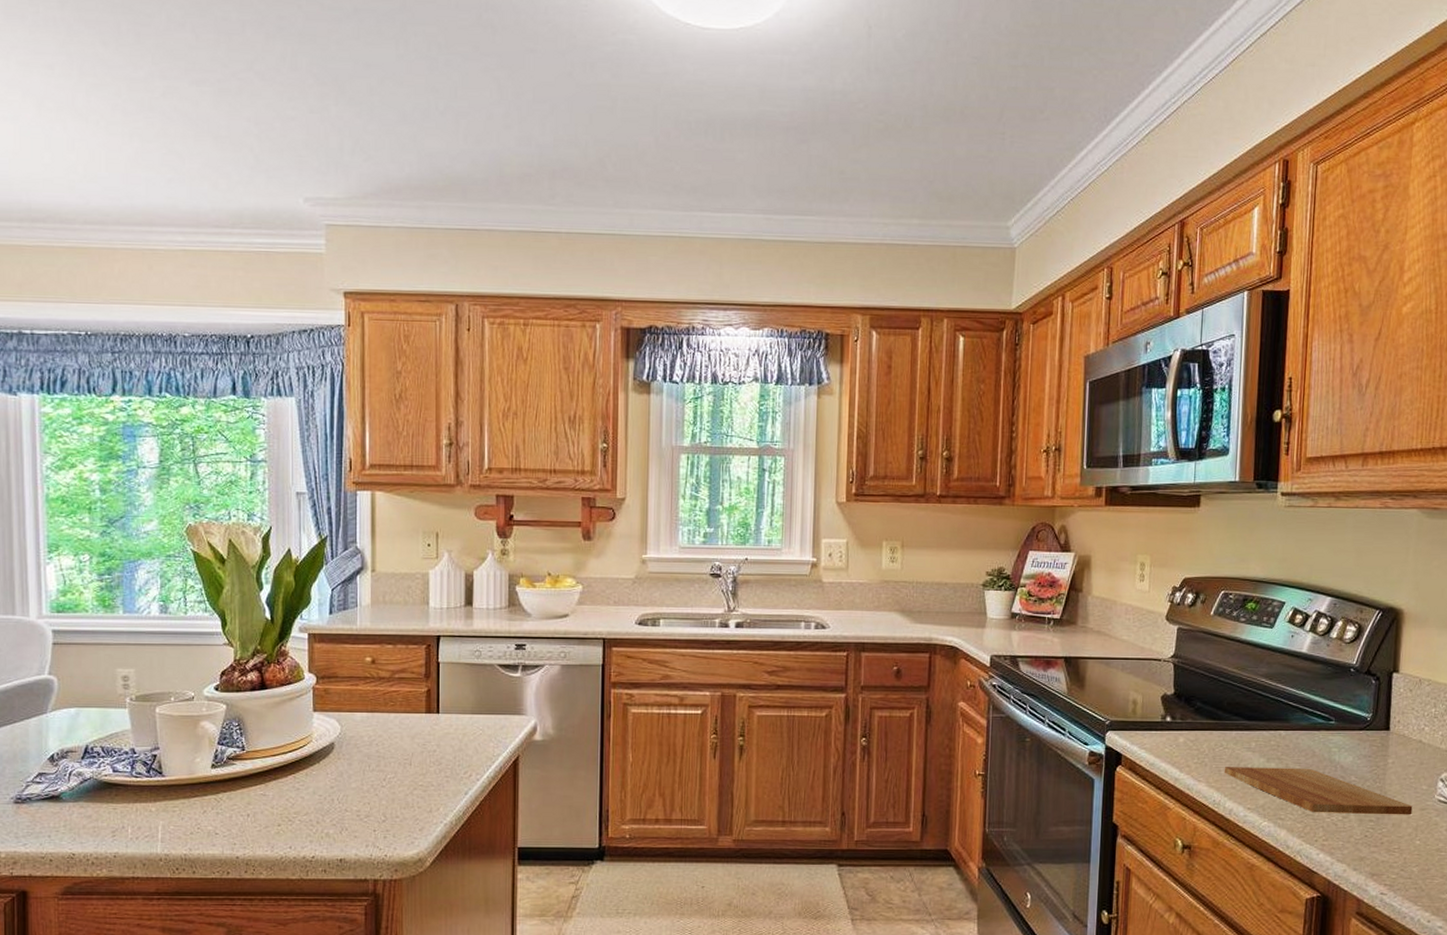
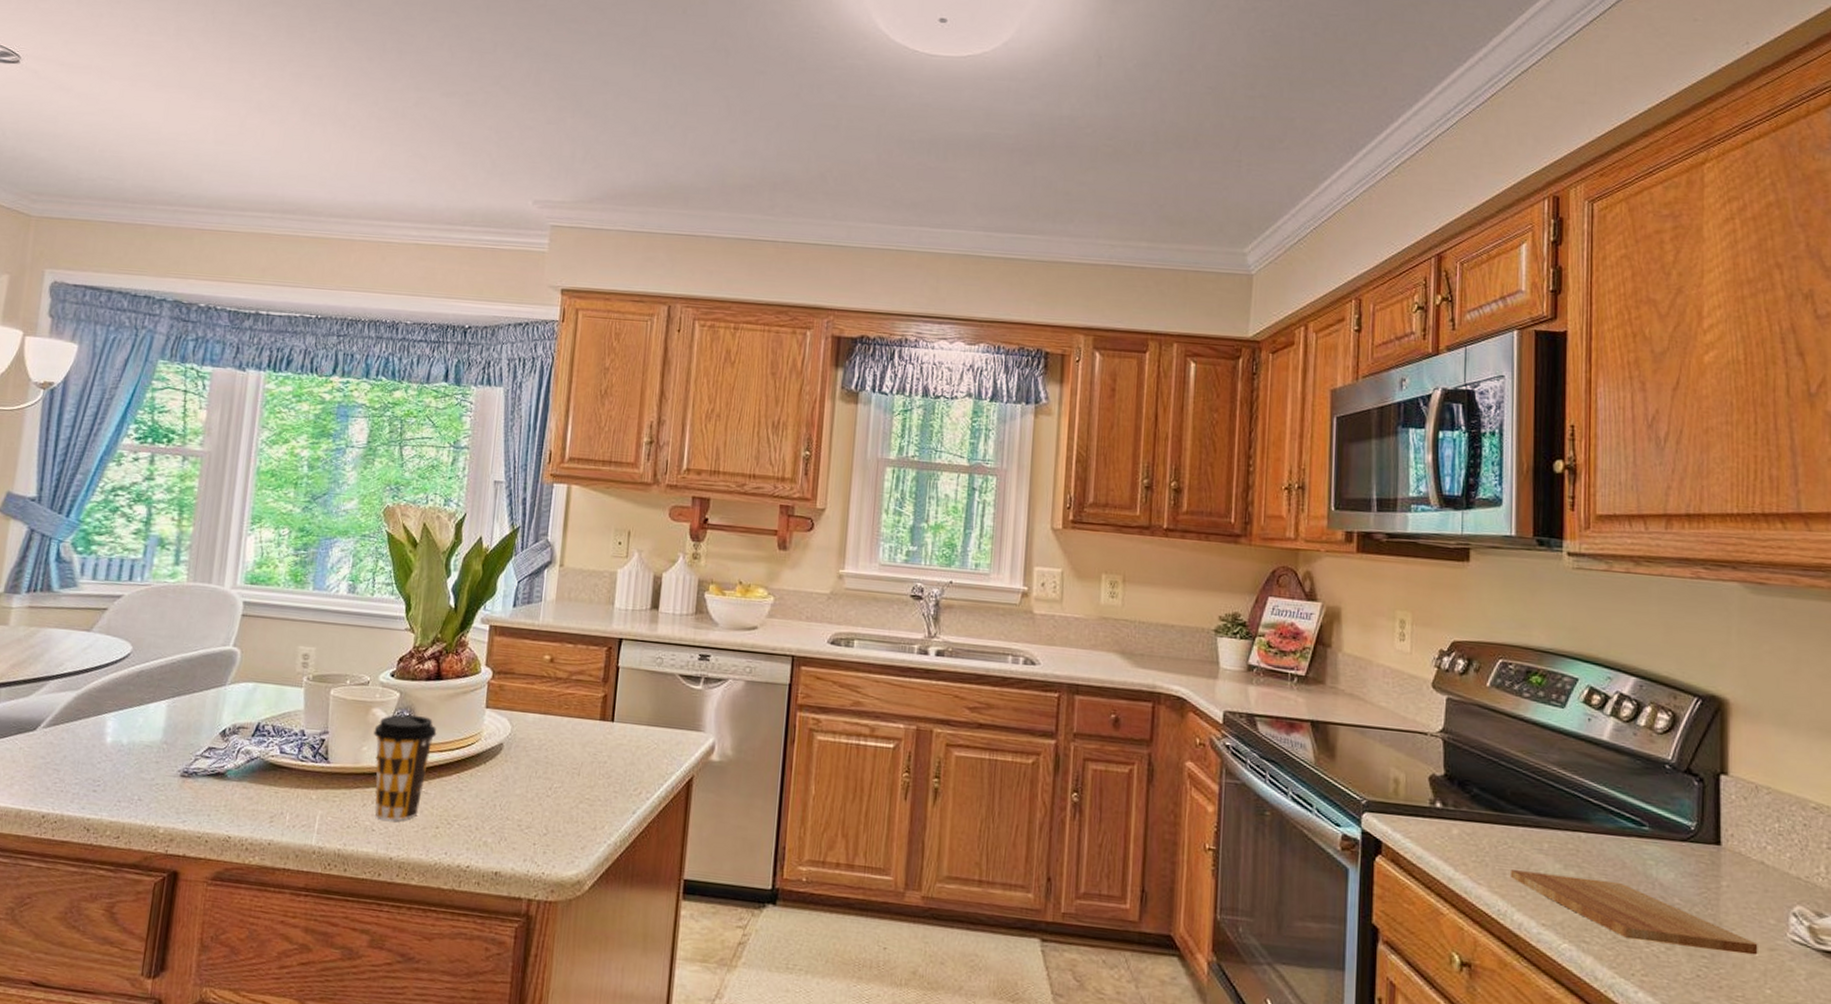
coffee cup: none [205,724,268,823] -> present [373,714,437,821]

